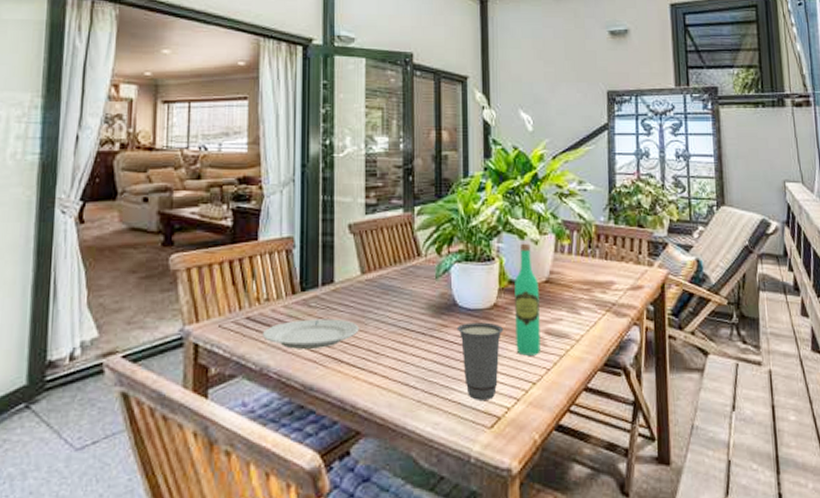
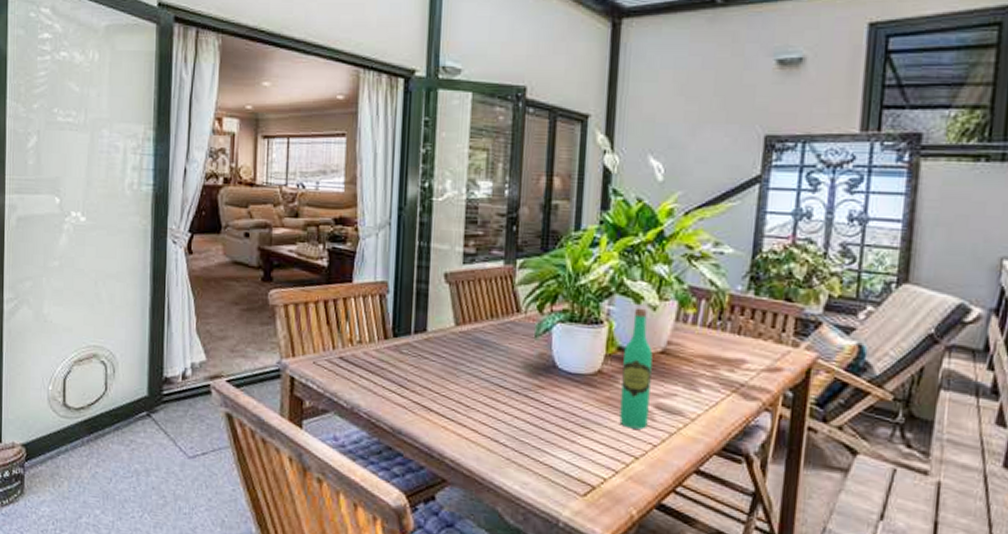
plate: present [262,318,359,350] -> none [353,365,450,395]
cup: present [456,322,504,400] -> none [554,386,608,468]

